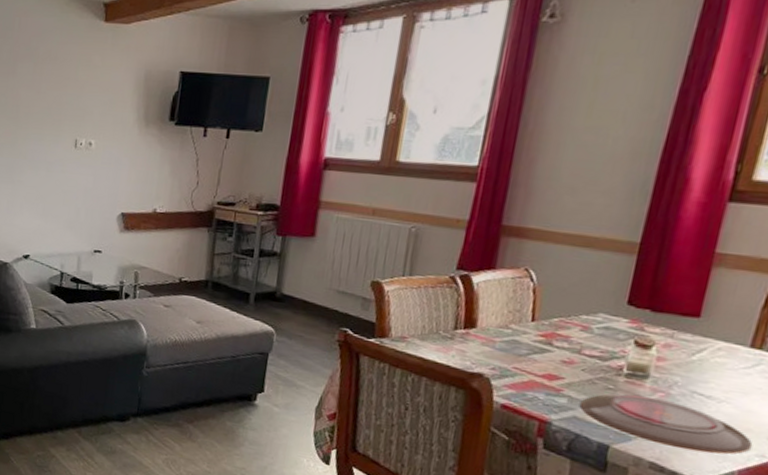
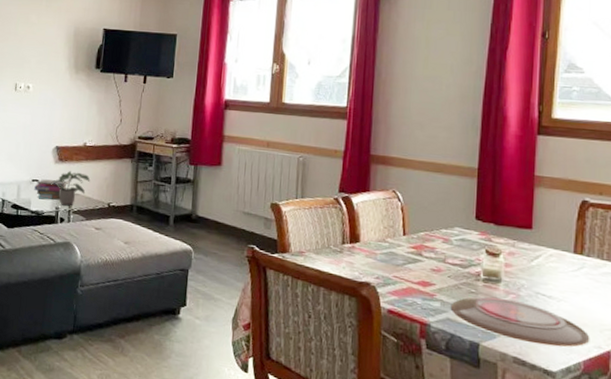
books: none [96,250,136,274] -> present [34,179,69,200]
potted plant: none [115,240,160,281] -> present [51,170,91,206]

